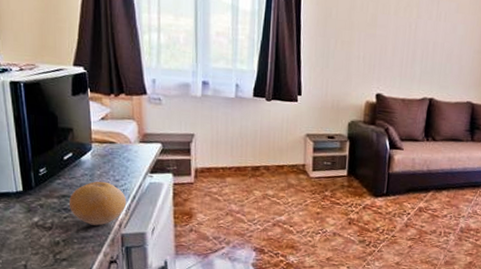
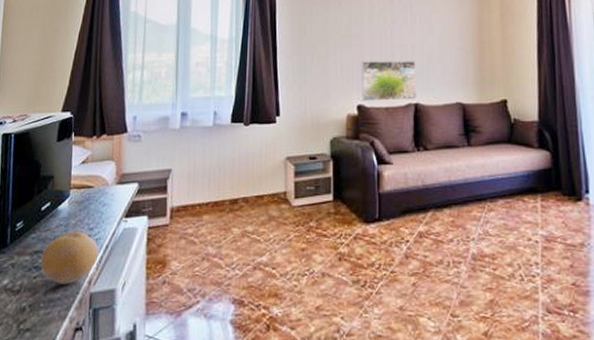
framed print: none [381,52,436,95] -> present [361,61,416,101]

